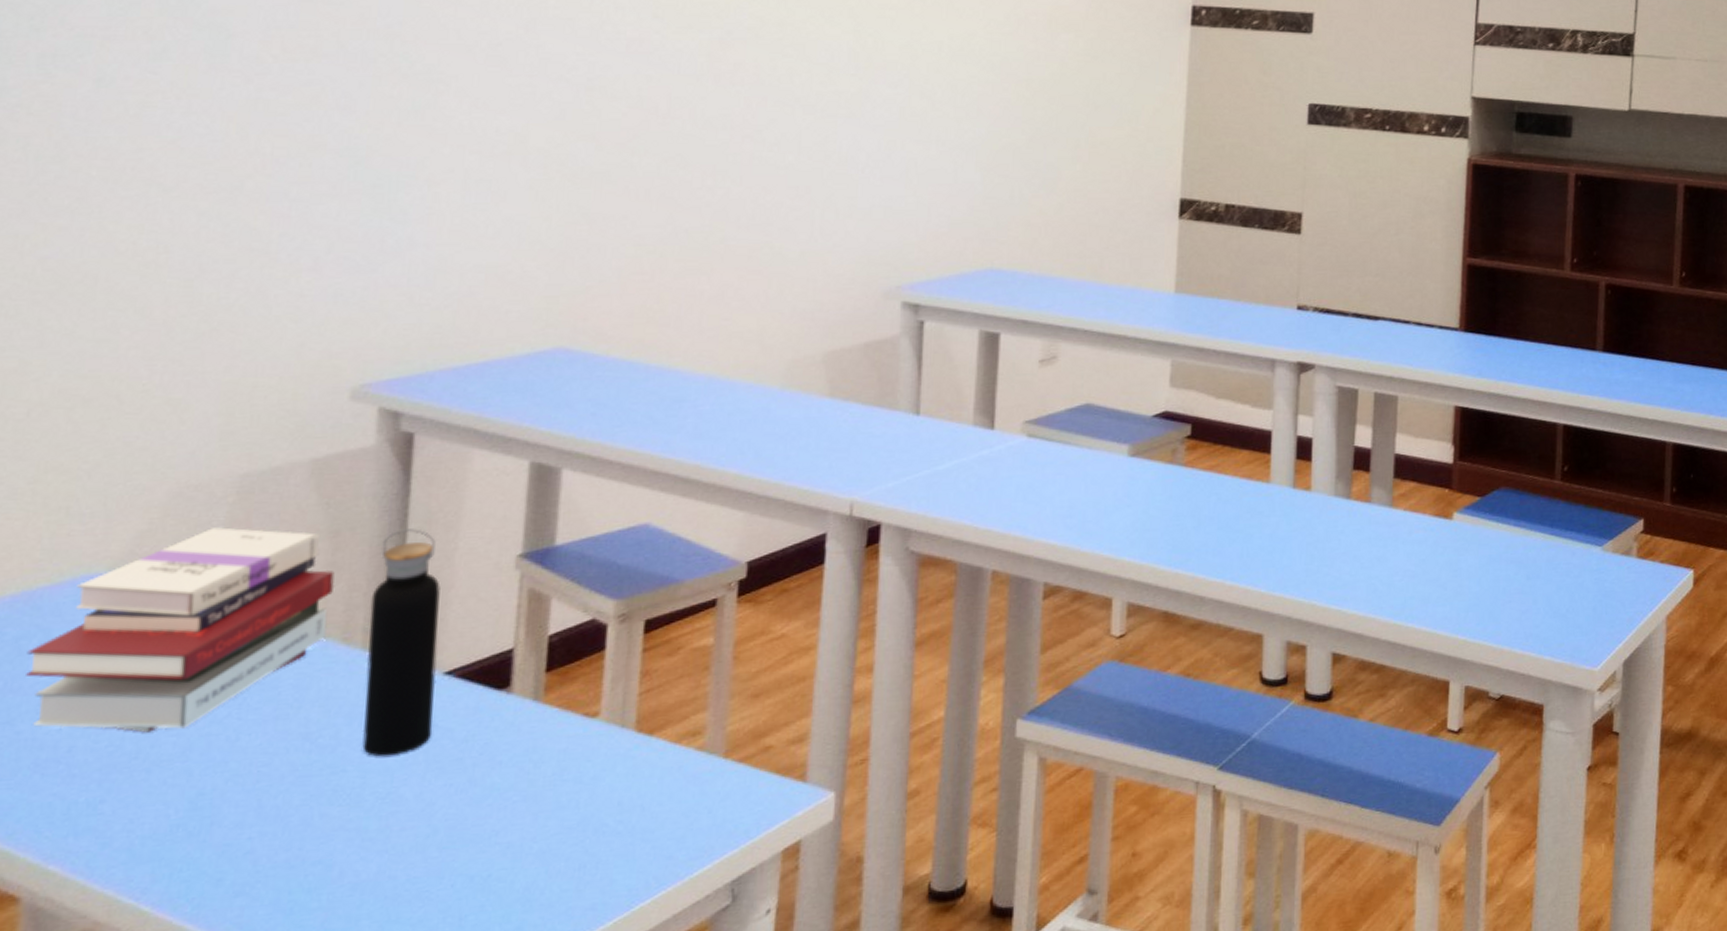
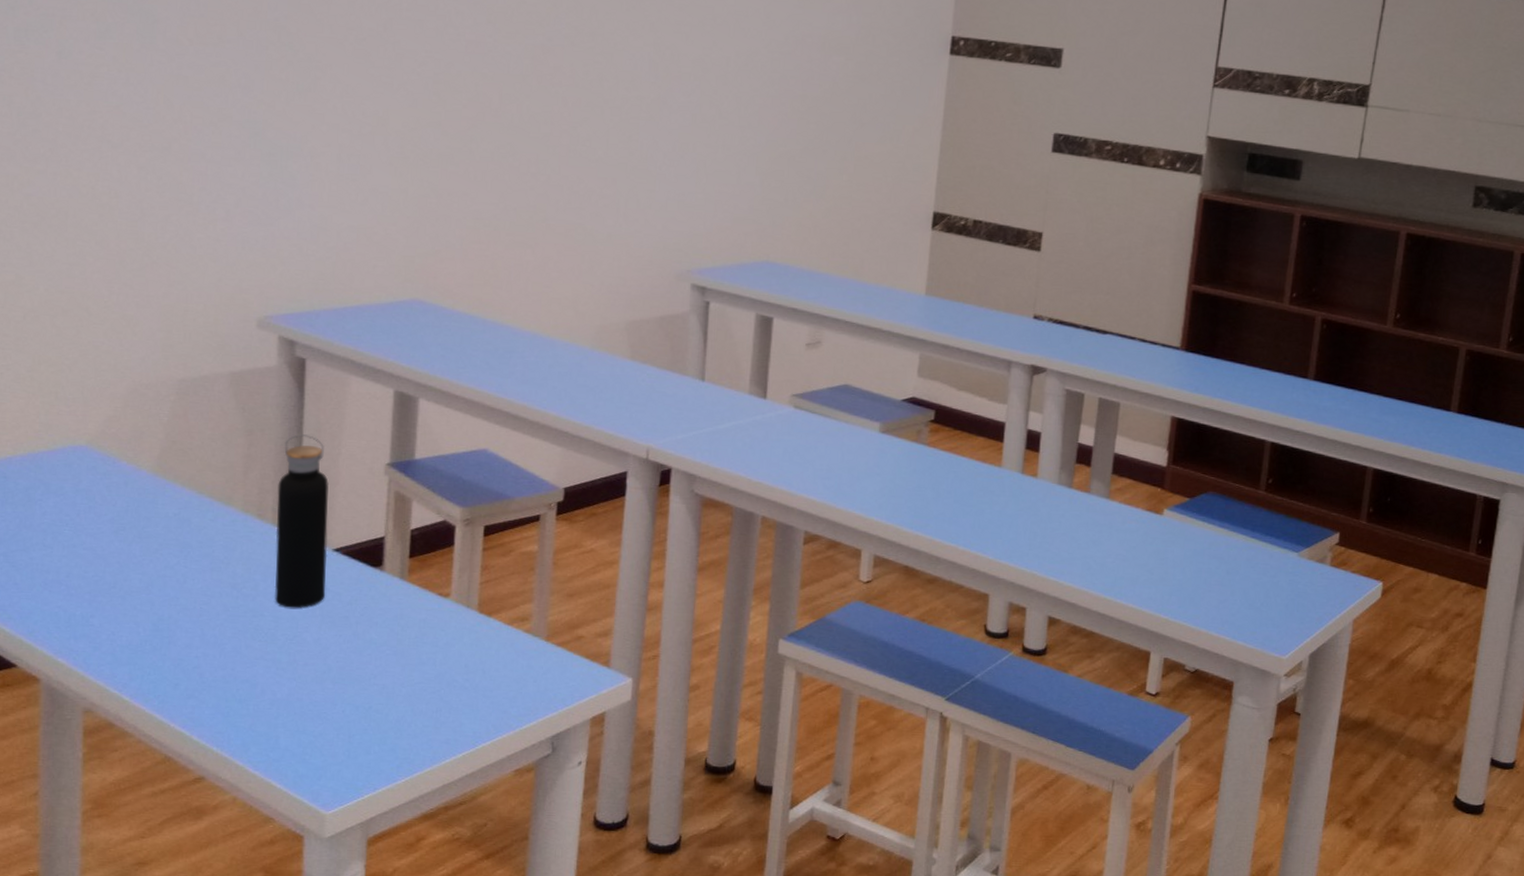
books: present [26,527,335,733] -> none [34,419,251,569]

